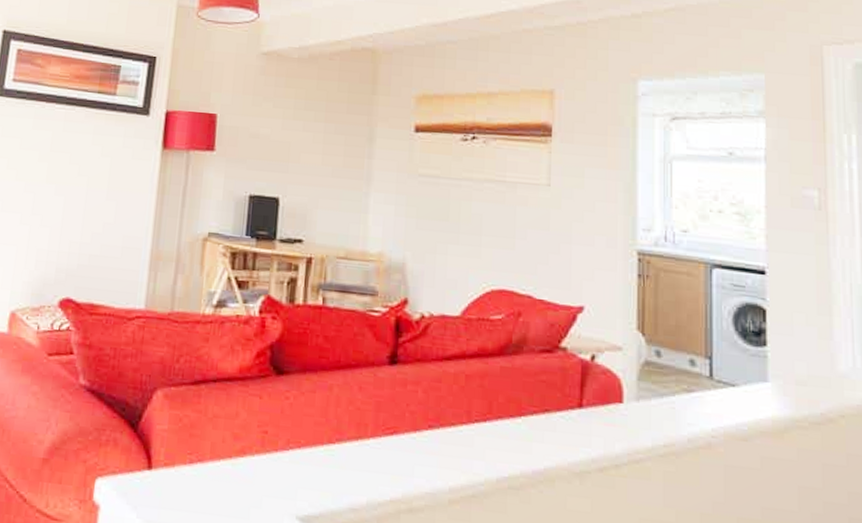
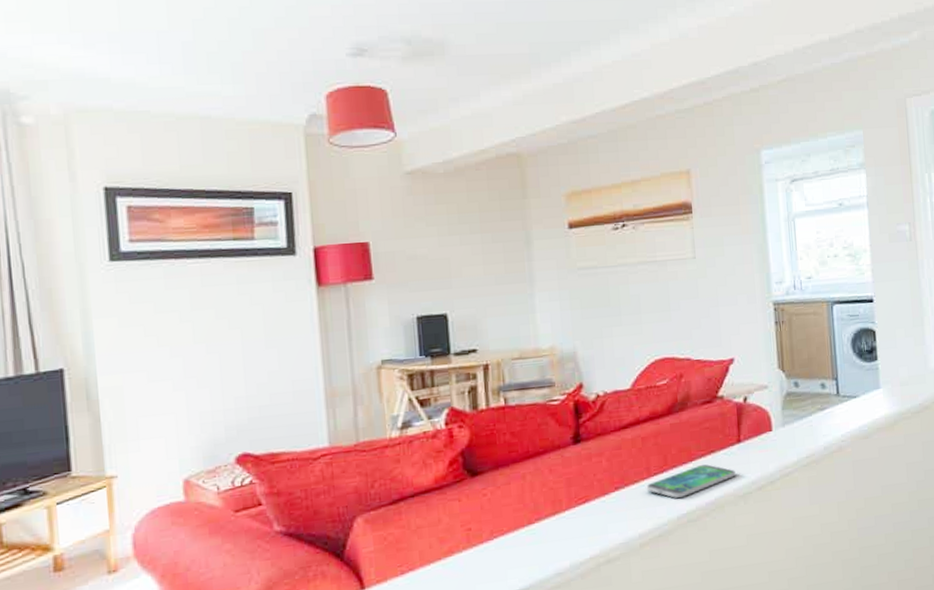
smartphone: none [464,422,572,458] -> present [646,464,736,499]

